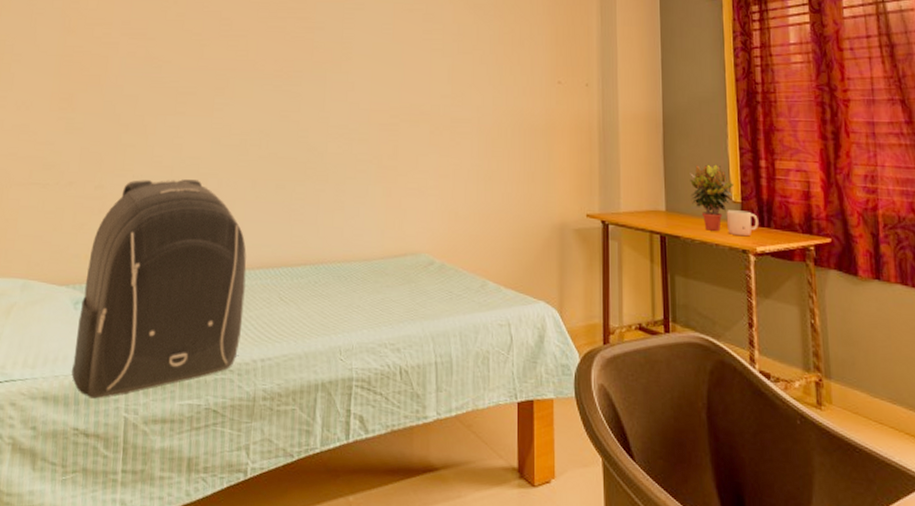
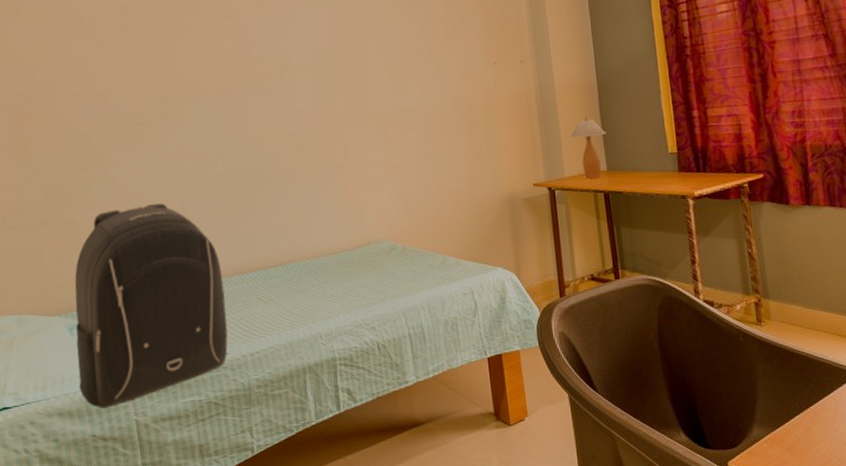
table lamp: none [630,150,668,218] -> present [570,116,607,179]
potted plant: present [690,164,735,231] -> none [627,120,672,183]
mug: present [726,210,759,237] -> none [663,159,695,184]

